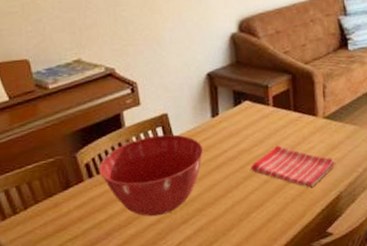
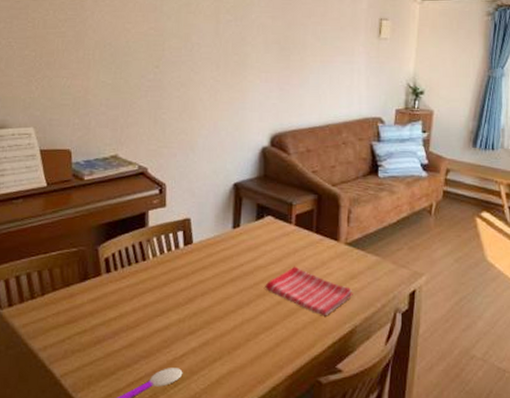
mixing bowl: present [99,134,204,217] -> none [117,239,221,322]

